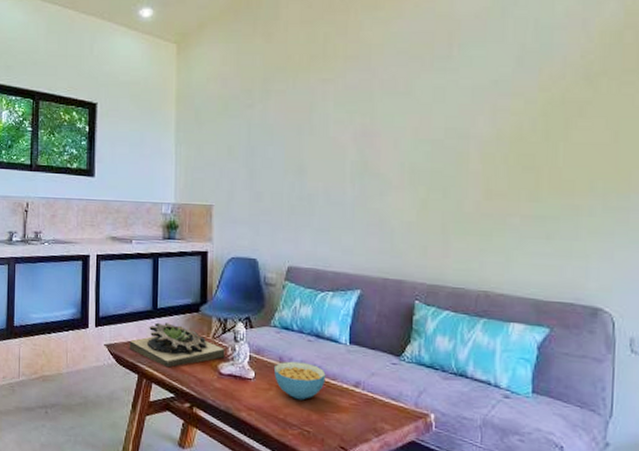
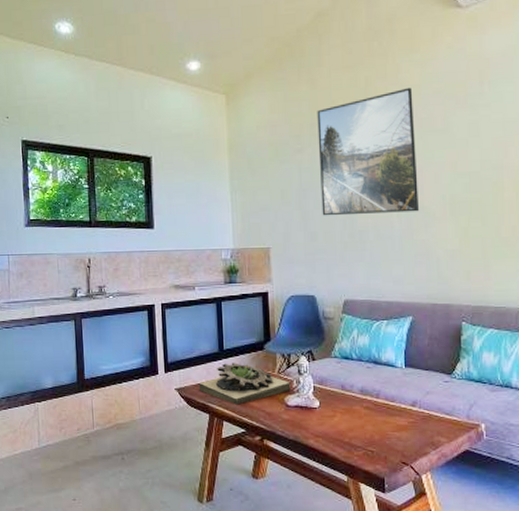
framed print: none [270,46,375,178] -> present [317,87,419,216]
cereal bowl: present [273,361,326,400] -> none [336,388,385,423]

